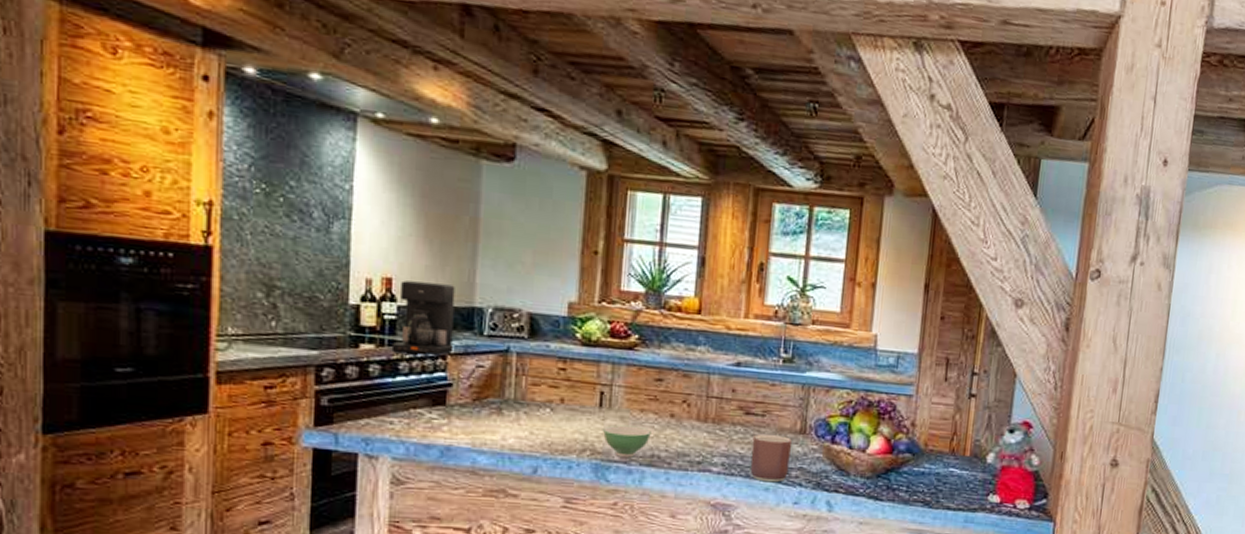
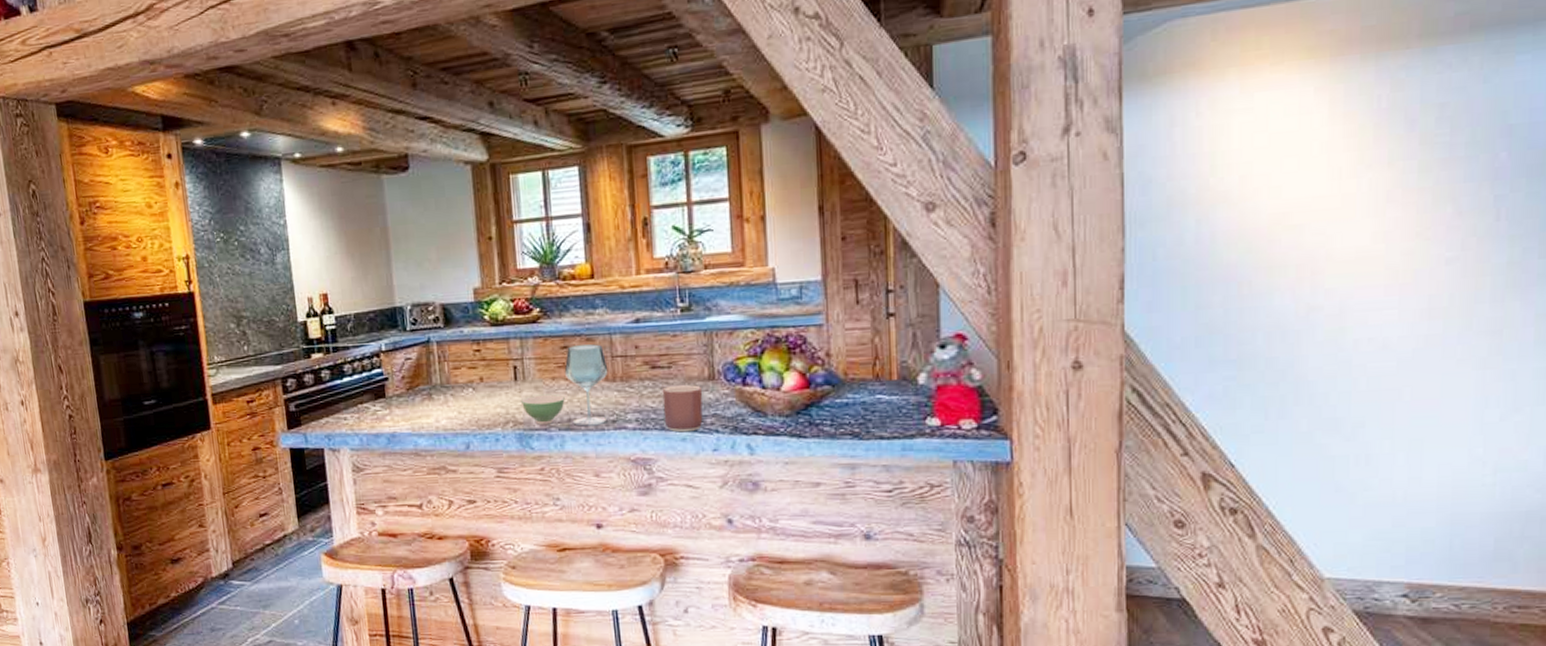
coffee maker: present [391,280,455,356] -> none [335,291,385,358]
wine glass: none [654,379,702,465] -> present [564,344,609,427]

